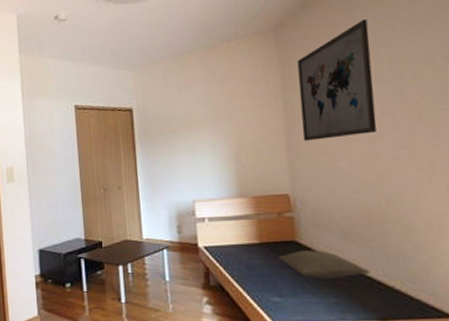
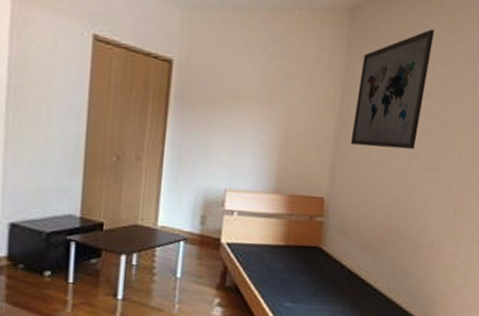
pillow: present [278,250,371,279] -> none [300,257,377,288]

